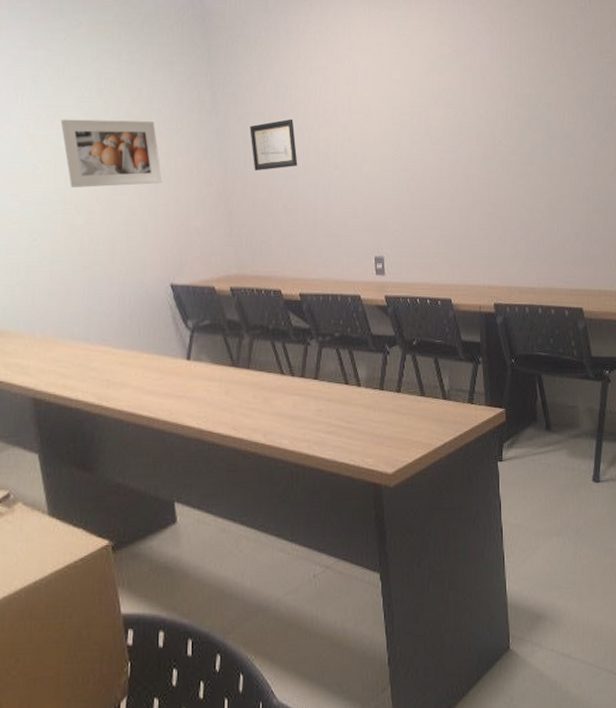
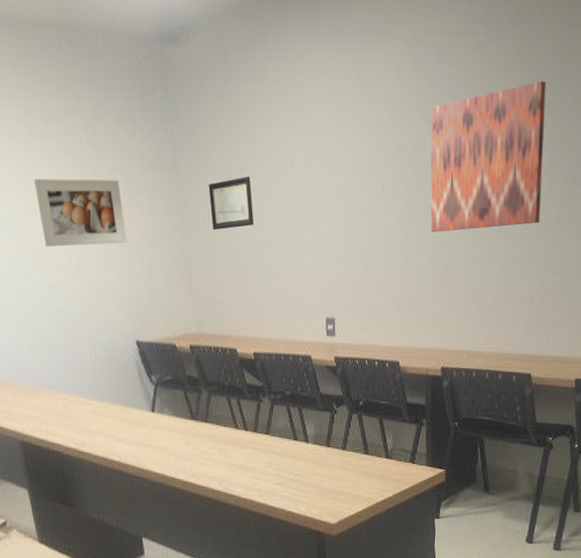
wall art: none [469,39,578,173] -> present [430,81,547,232]

